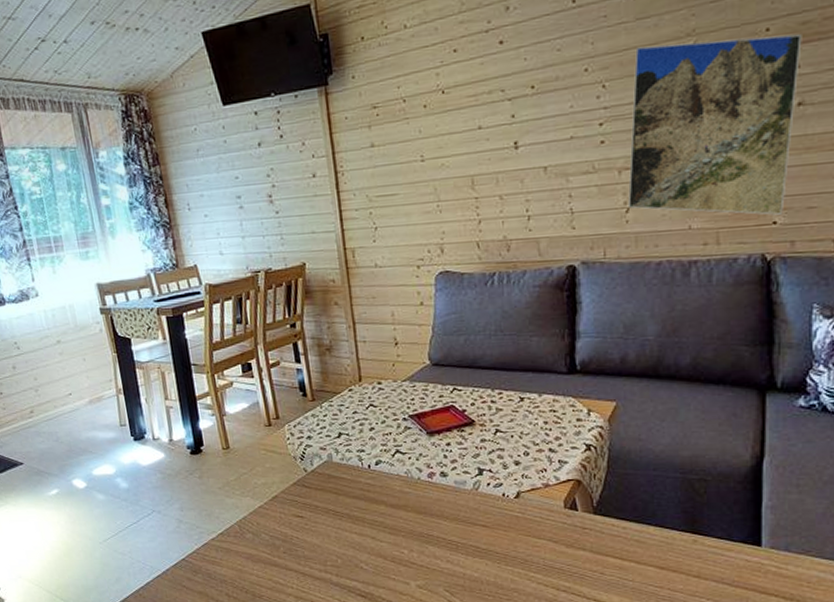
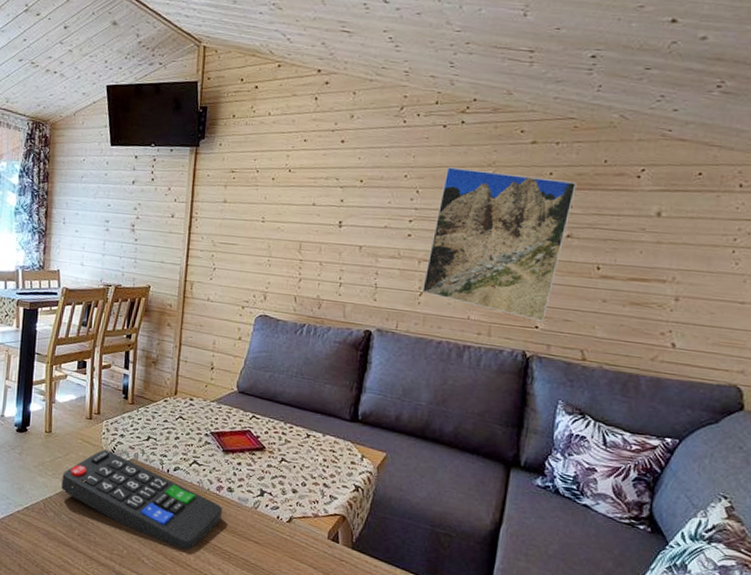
remote control: none [252,457,440,548] -> present [61,450,222,551]

